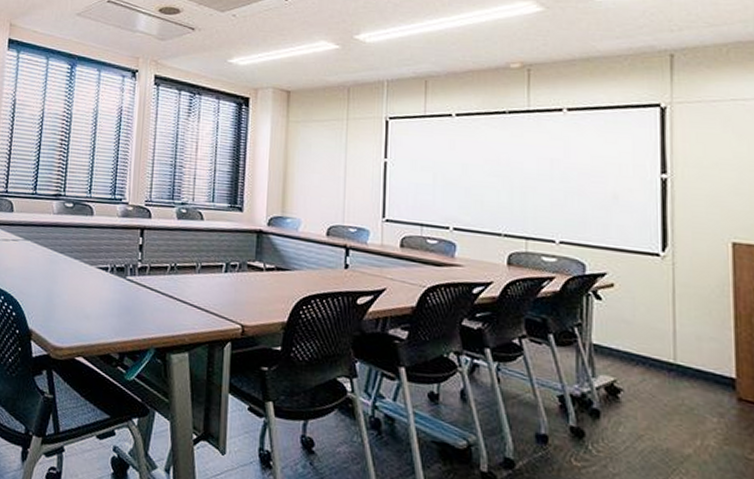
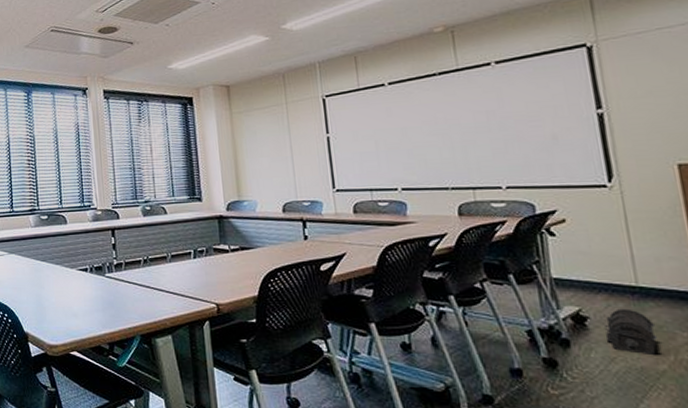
treasure chest: none [636,384,688,438] -> present [603,308,658,356]

